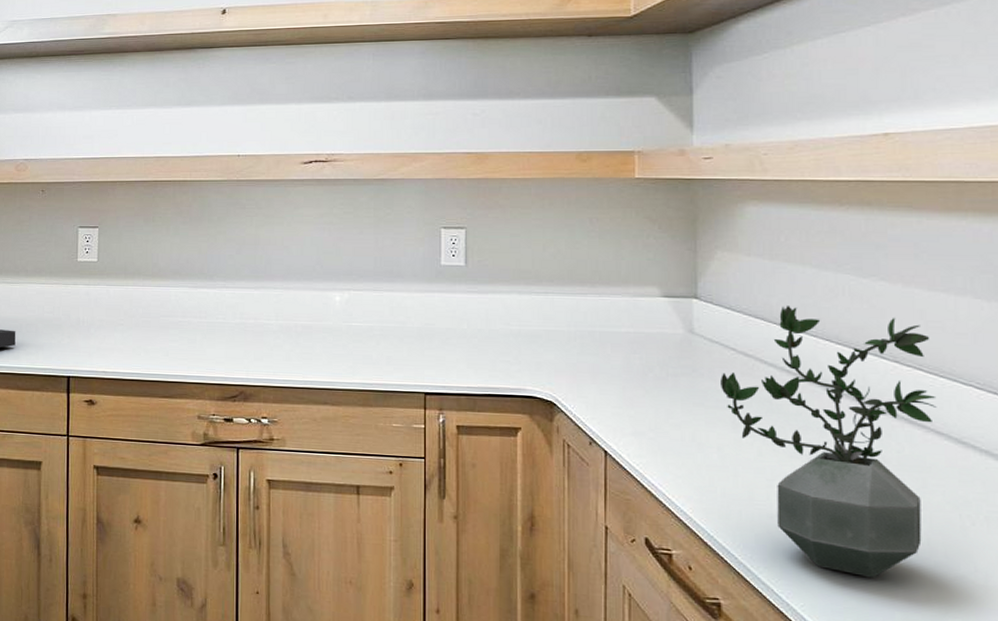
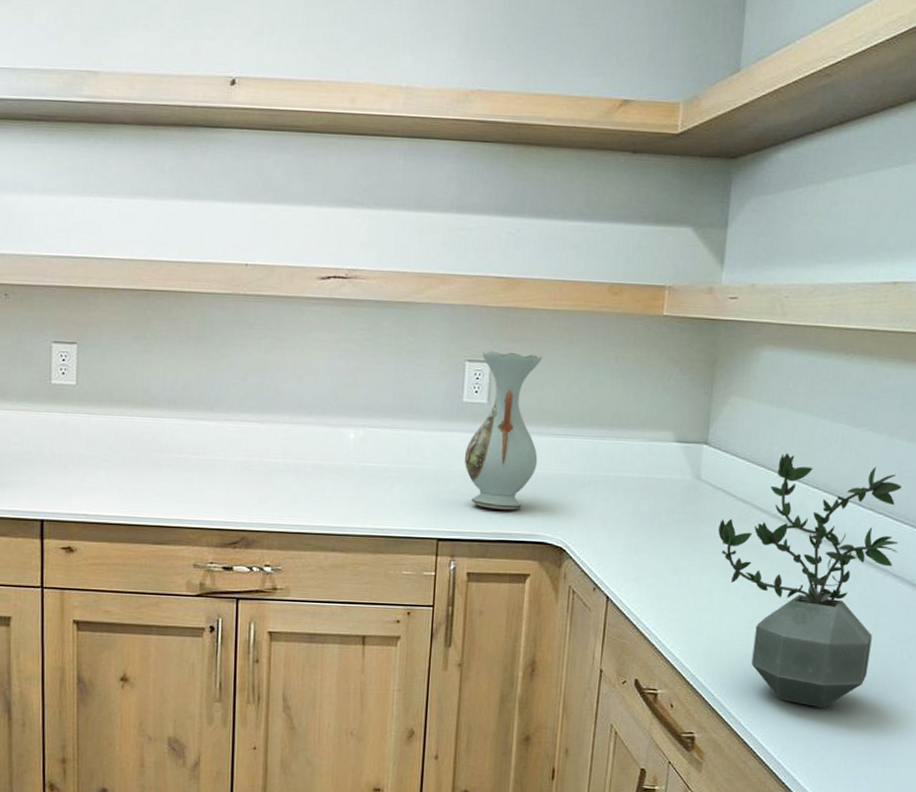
vase: none [446,218,520,365] -> present [464,351,542,510]

